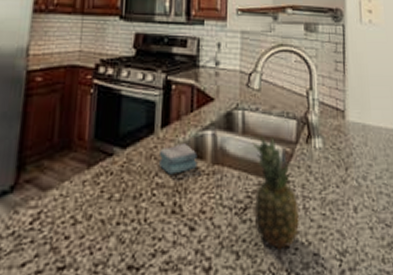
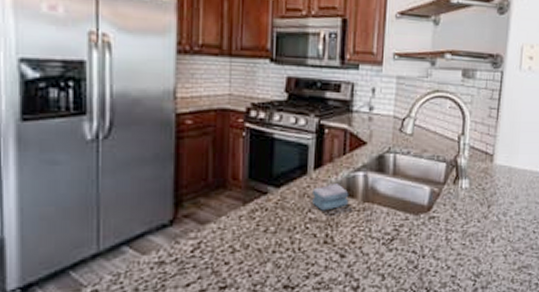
fruit: present [252,136,300,251] -> none [400,177,442,273]

